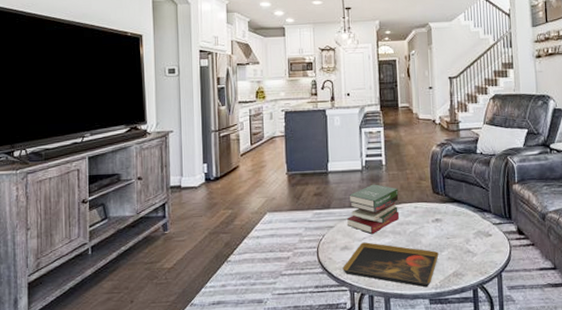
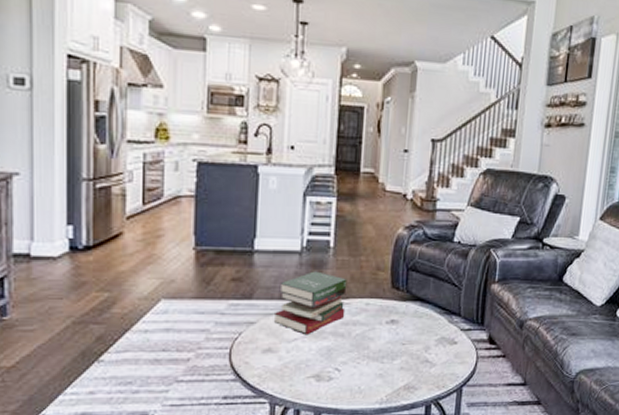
decorative tray: present [343,242,439,288] -> none [262,344,390,402]

